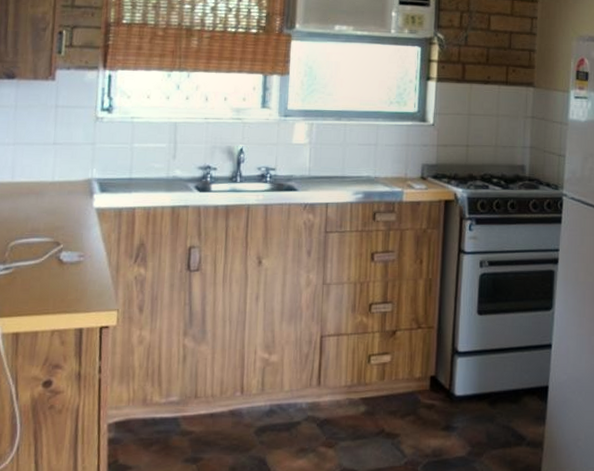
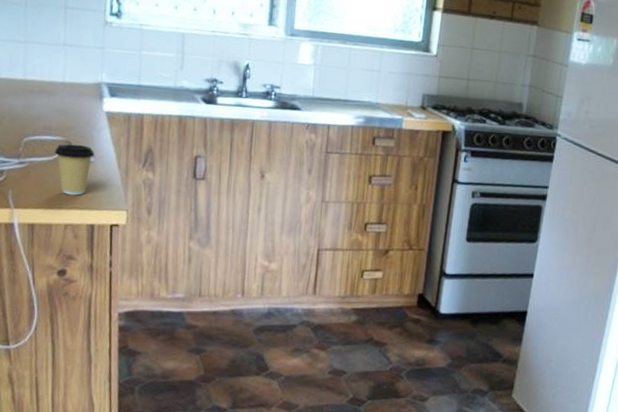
coffee cup: none [41,244,84,299] -> present [54,144,94,196]

